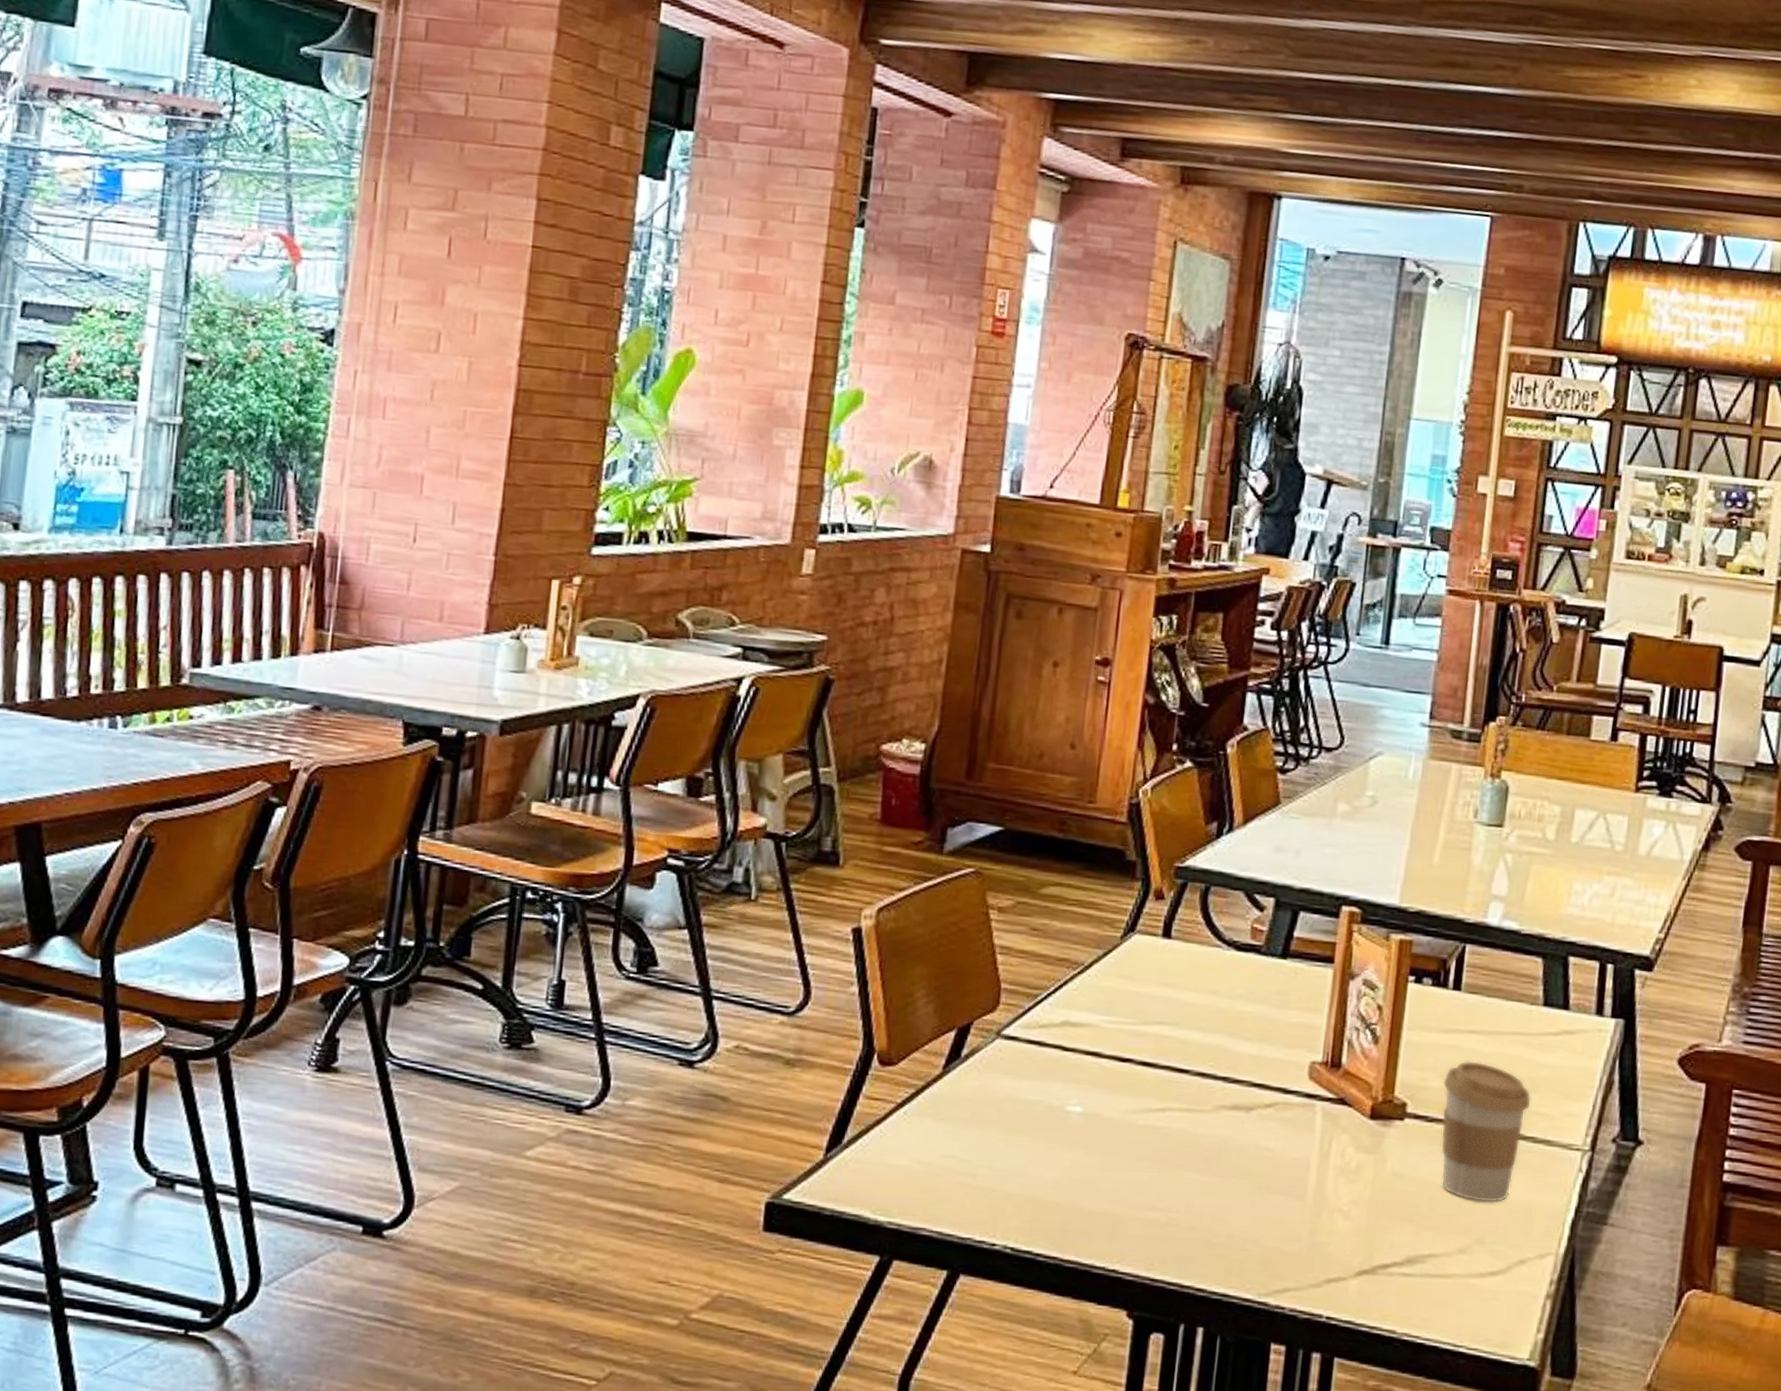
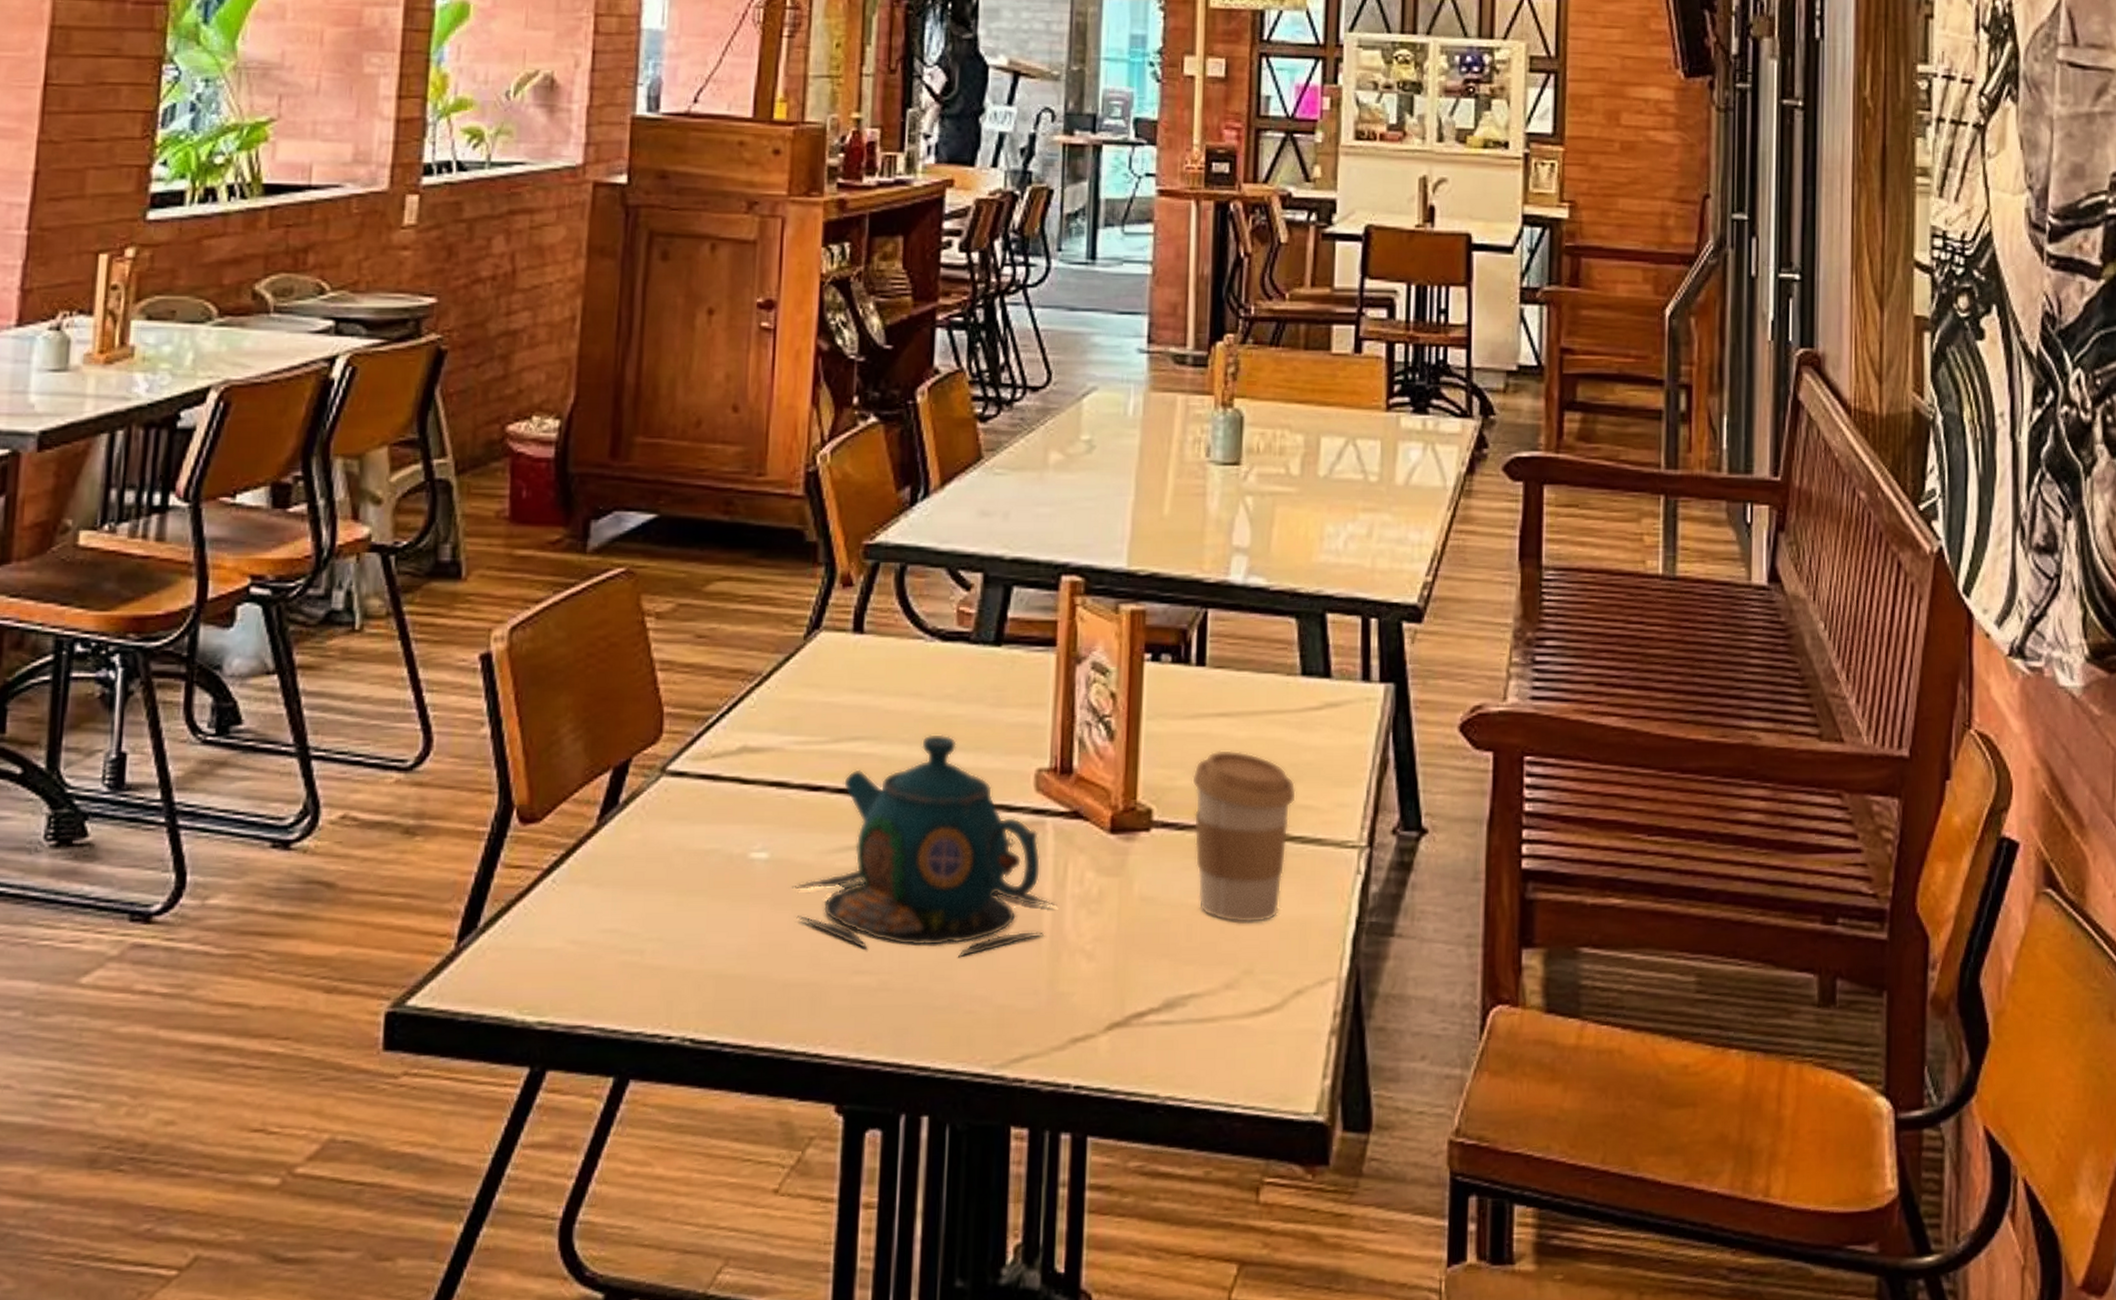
teapot: none [1099,1025,1321,1207] -> present [791,734,1057,958]

